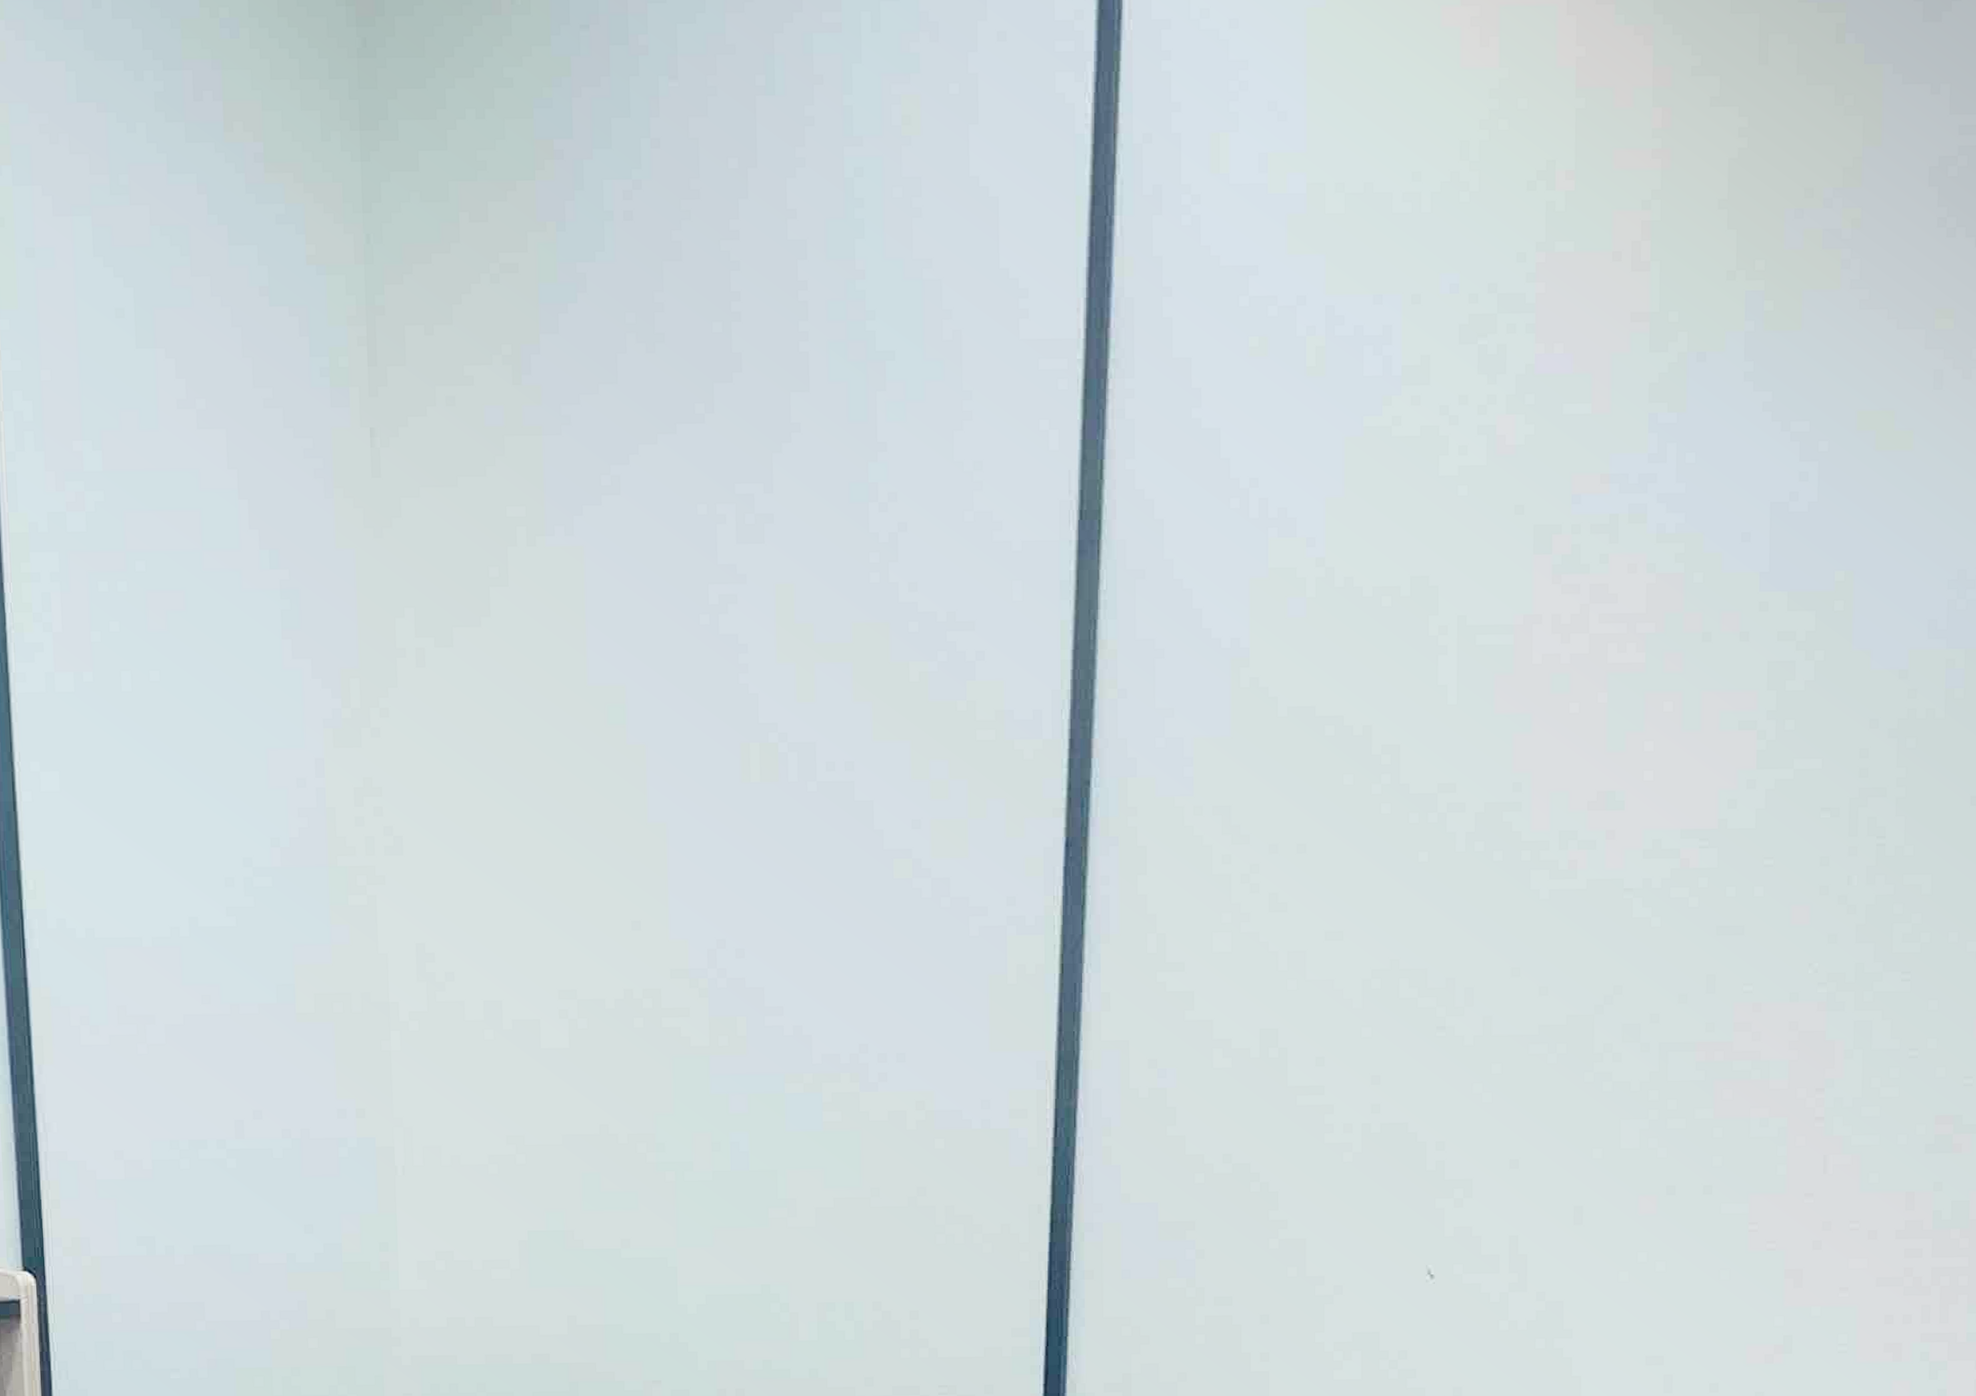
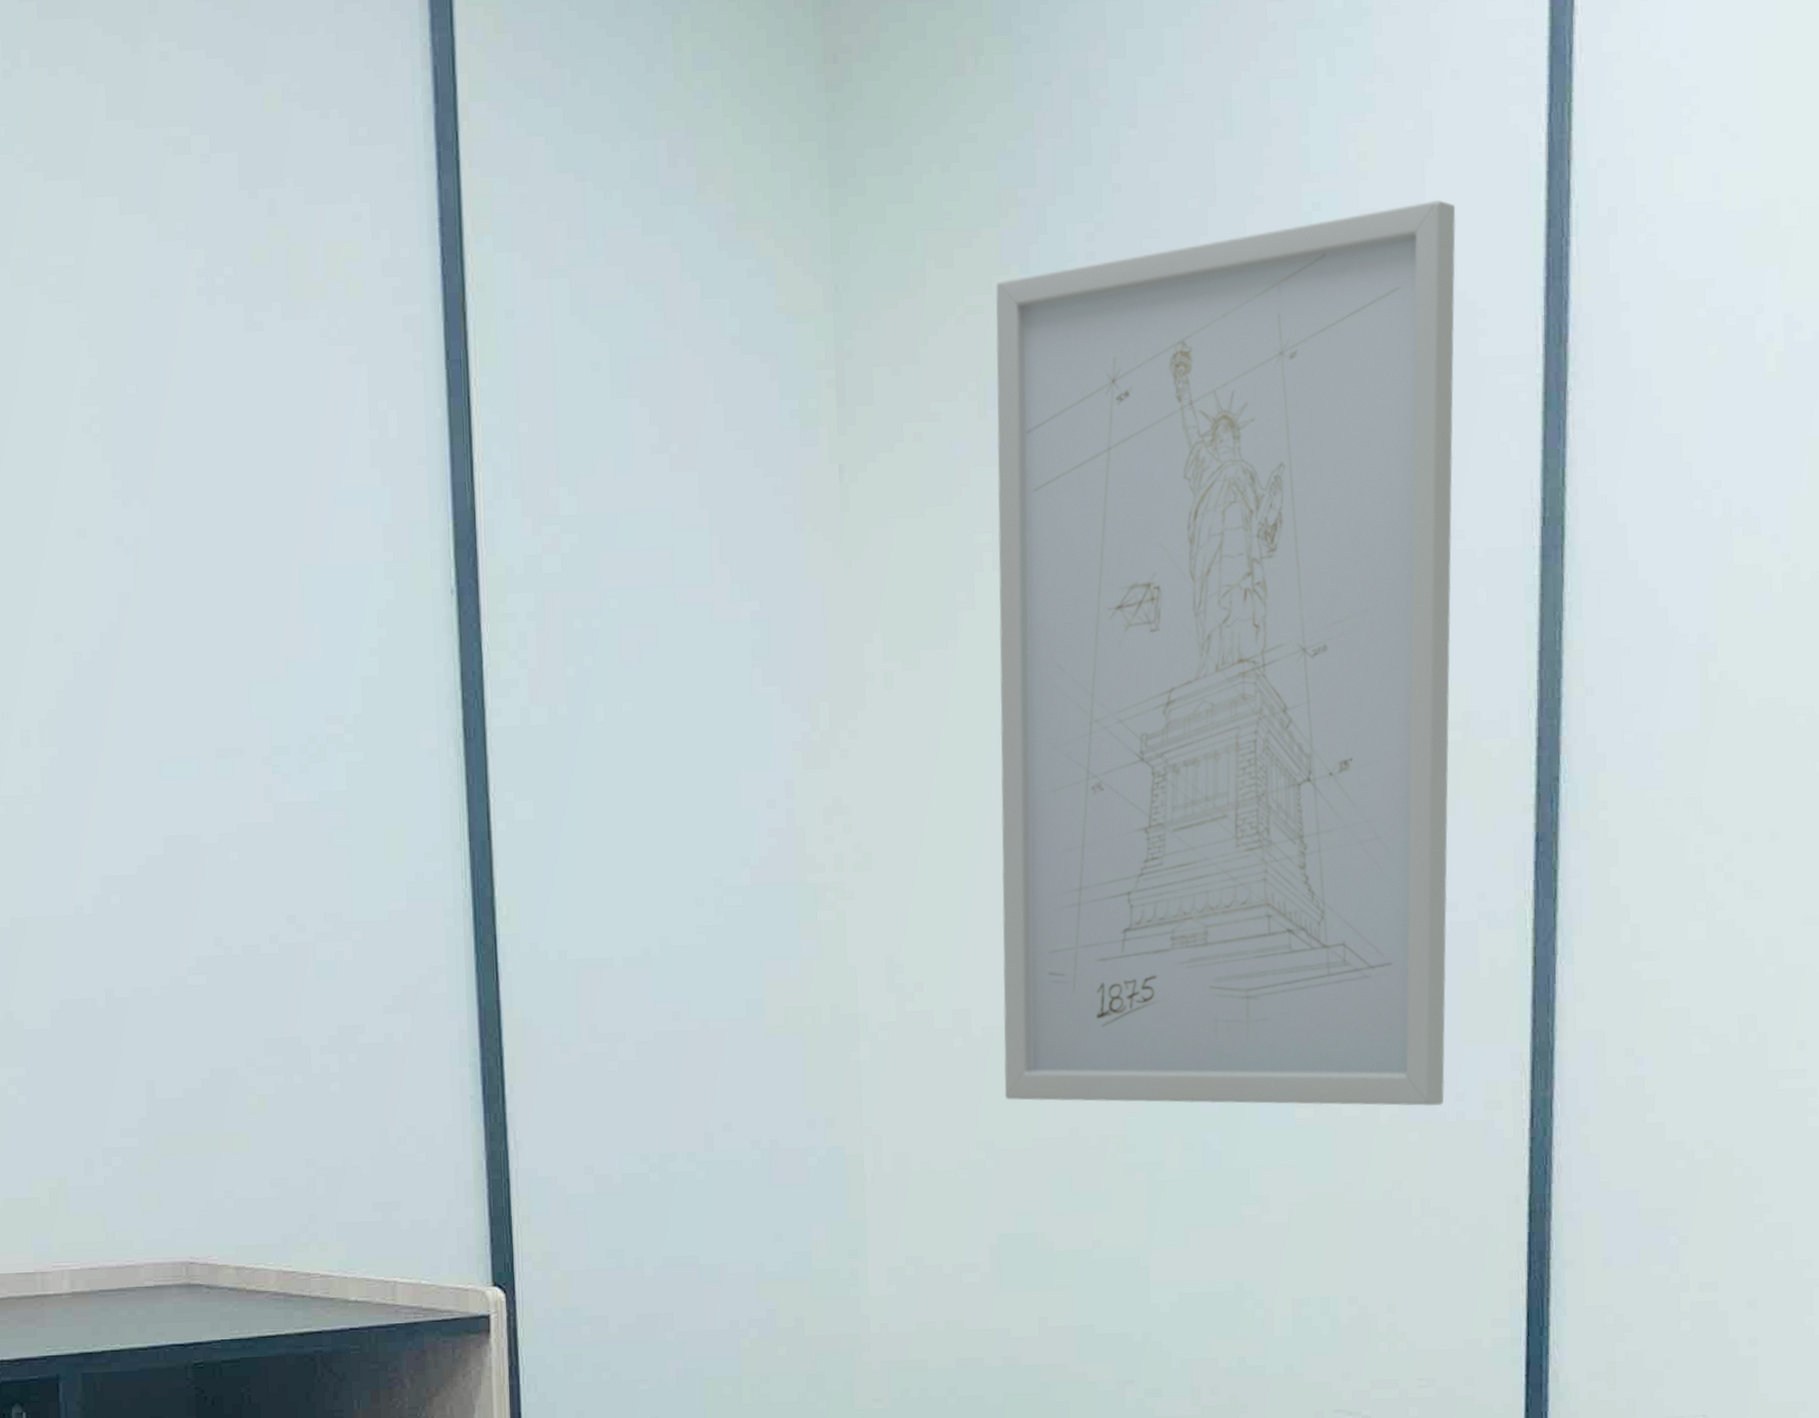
wall art: none [530,170,1000,1113] -> present [995,199,1456,1107]

